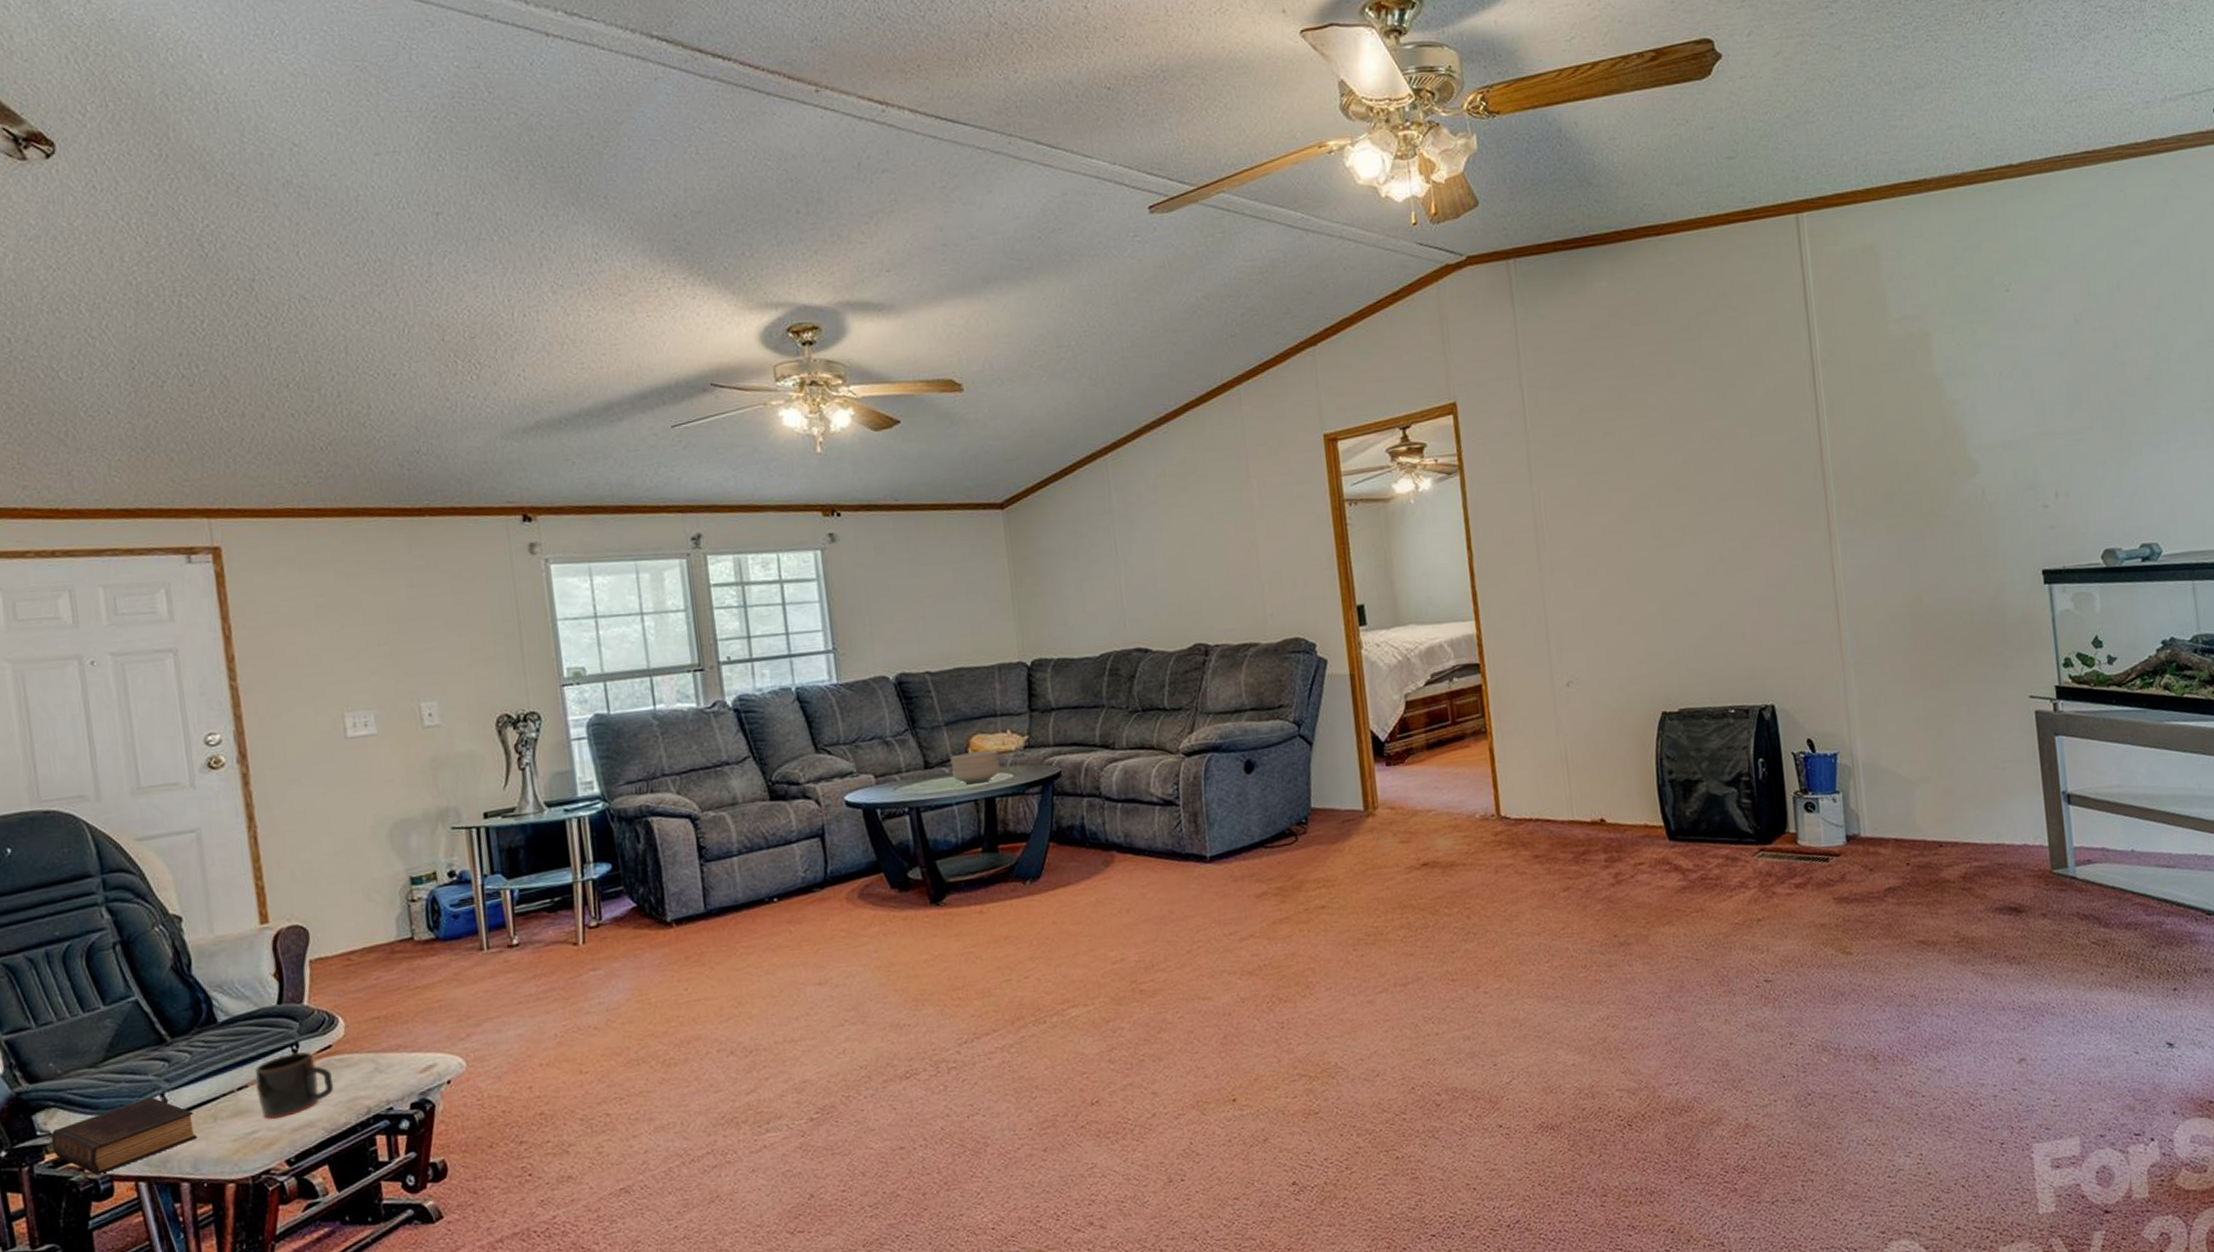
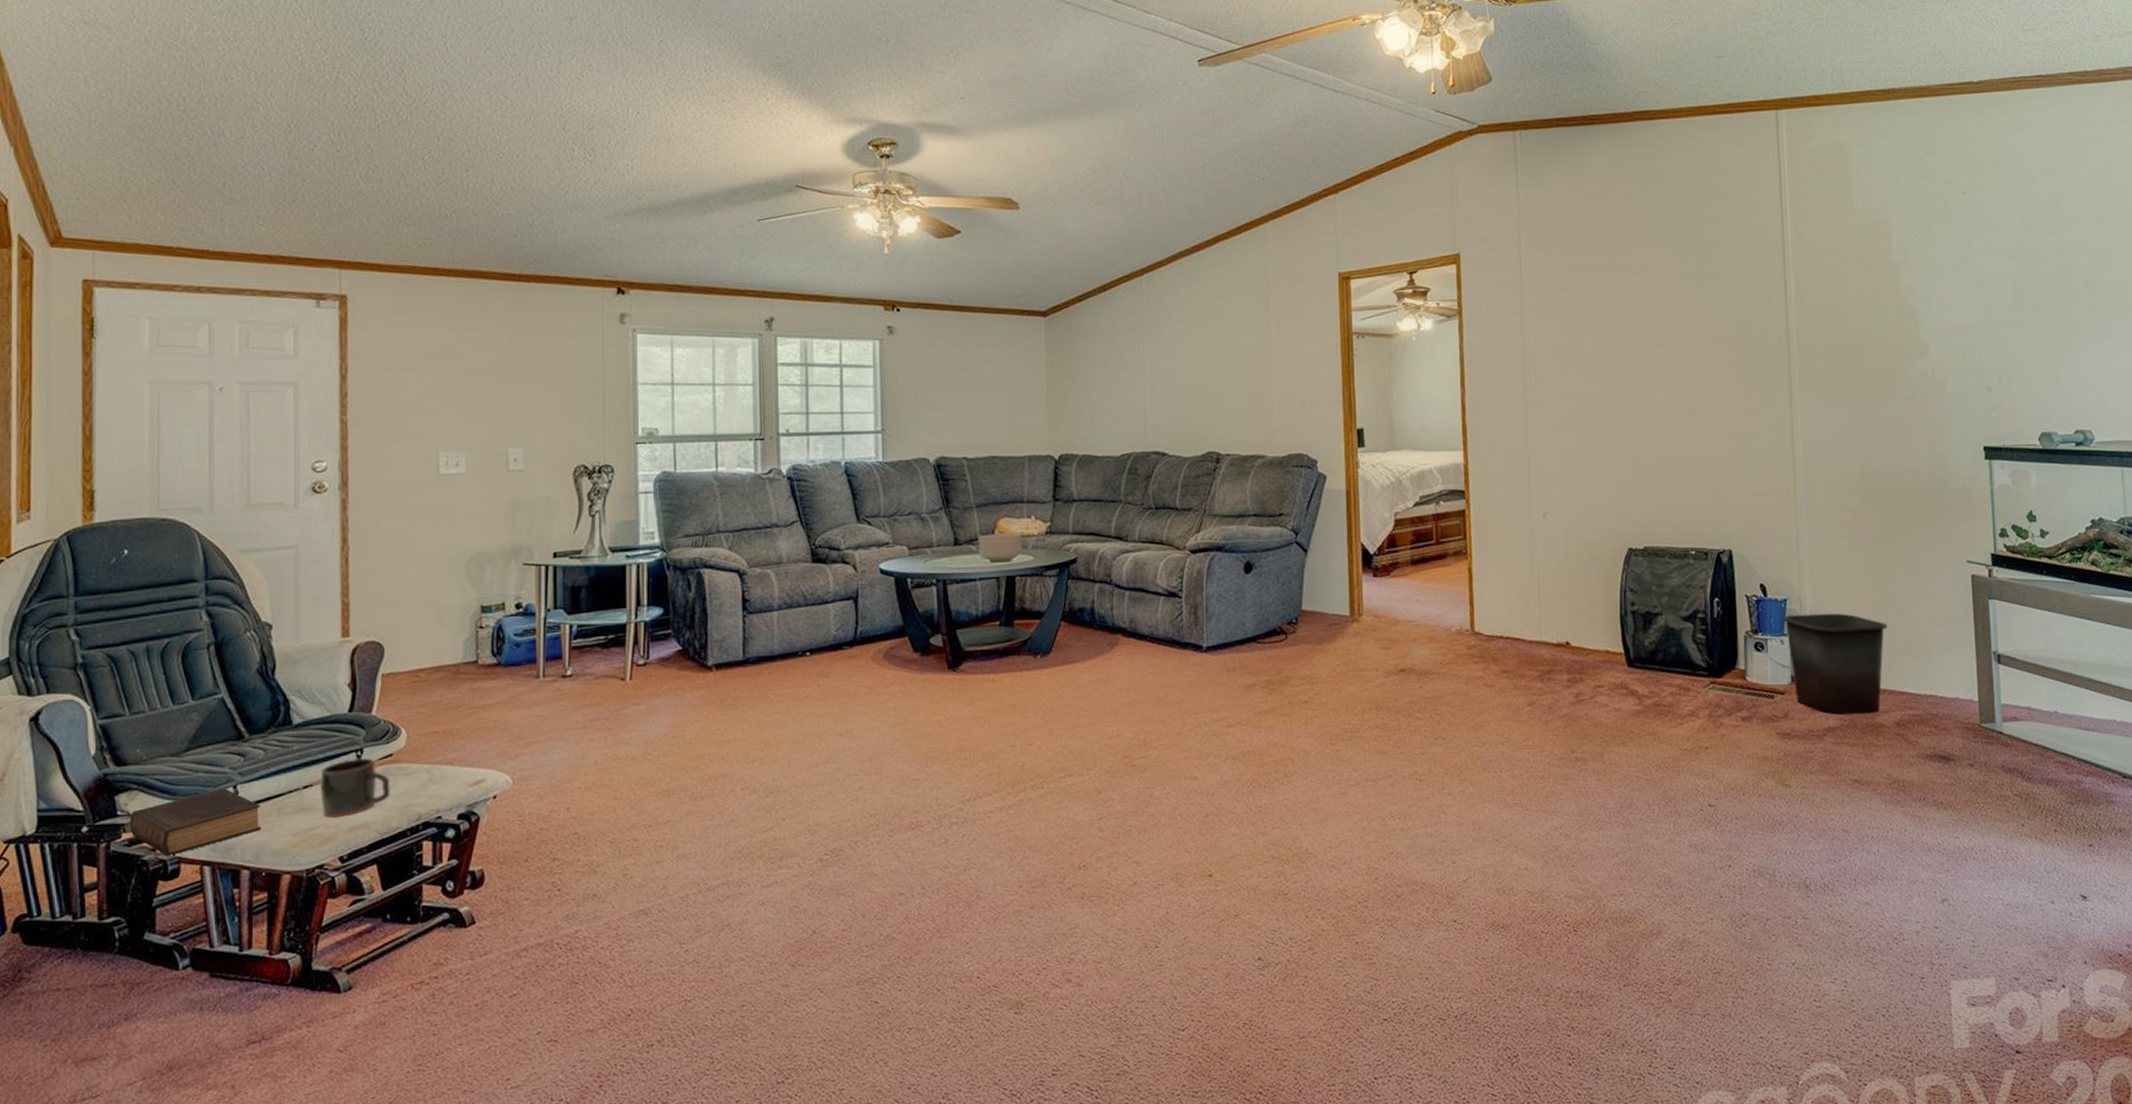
waste bin: none [1833,764,1947,873] -> present [1782,613,1887,715]

